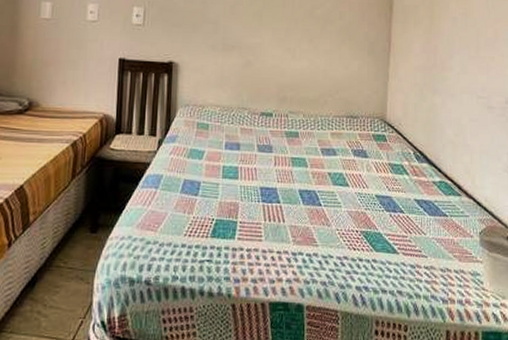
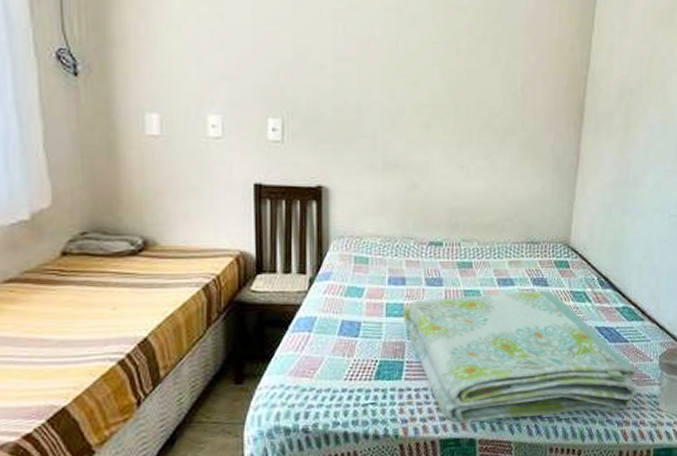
towel: none [236,161,459,289] -> present [402,290,636,424]

